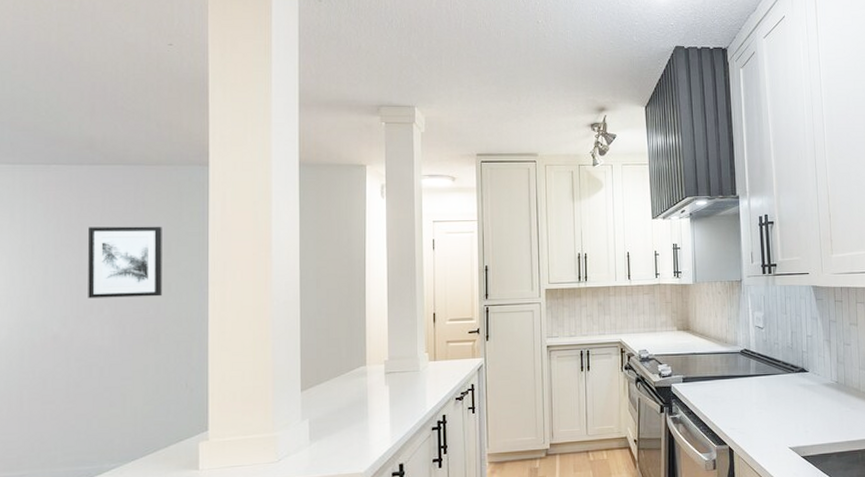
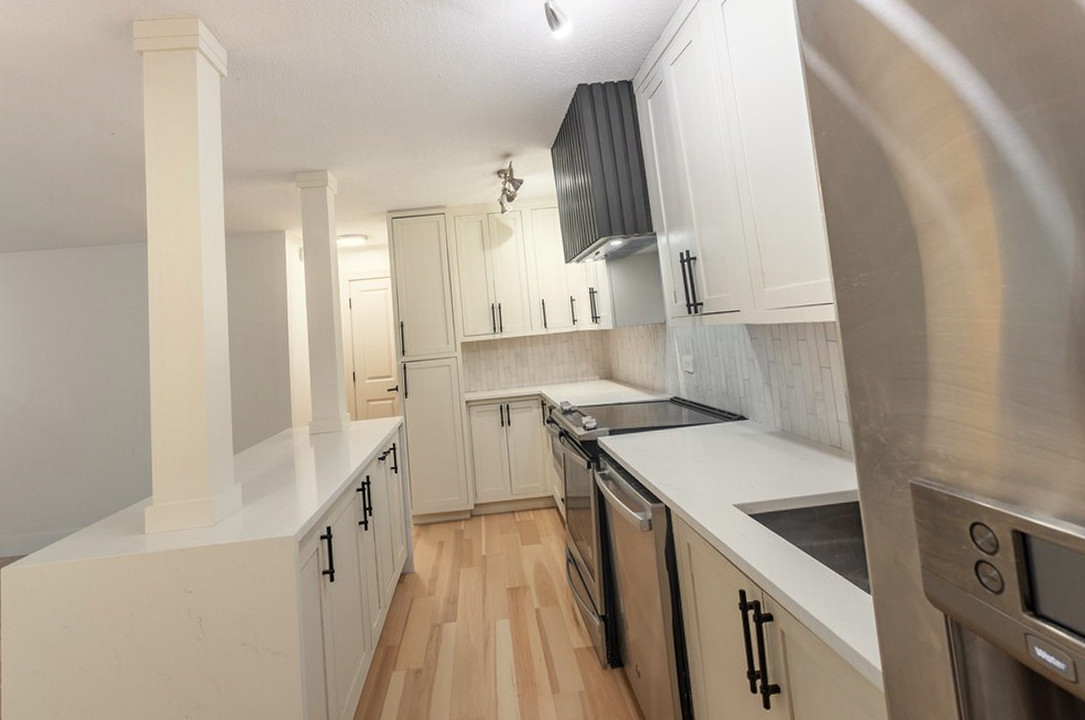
wall art: present [88,226,162,298] -> none [49,301,110,373]

